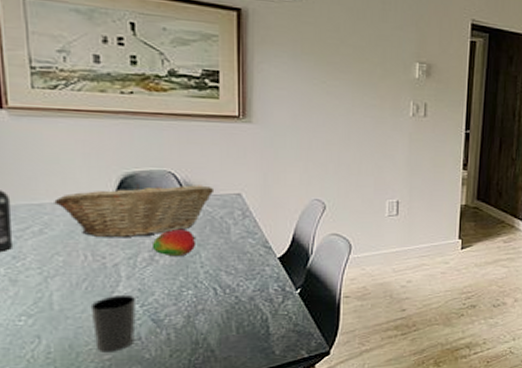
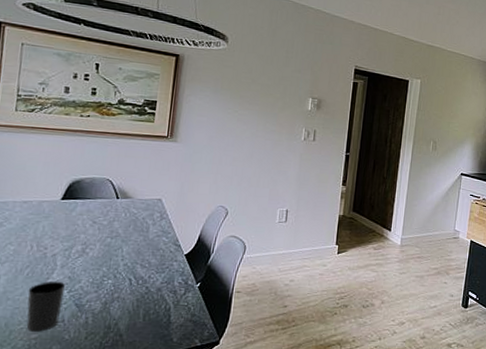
fruit basket: present [54,183,215,237] -> none [15,187,141,232]
fruit: present [151,228,197,257] -> none [85,226,122,250]

